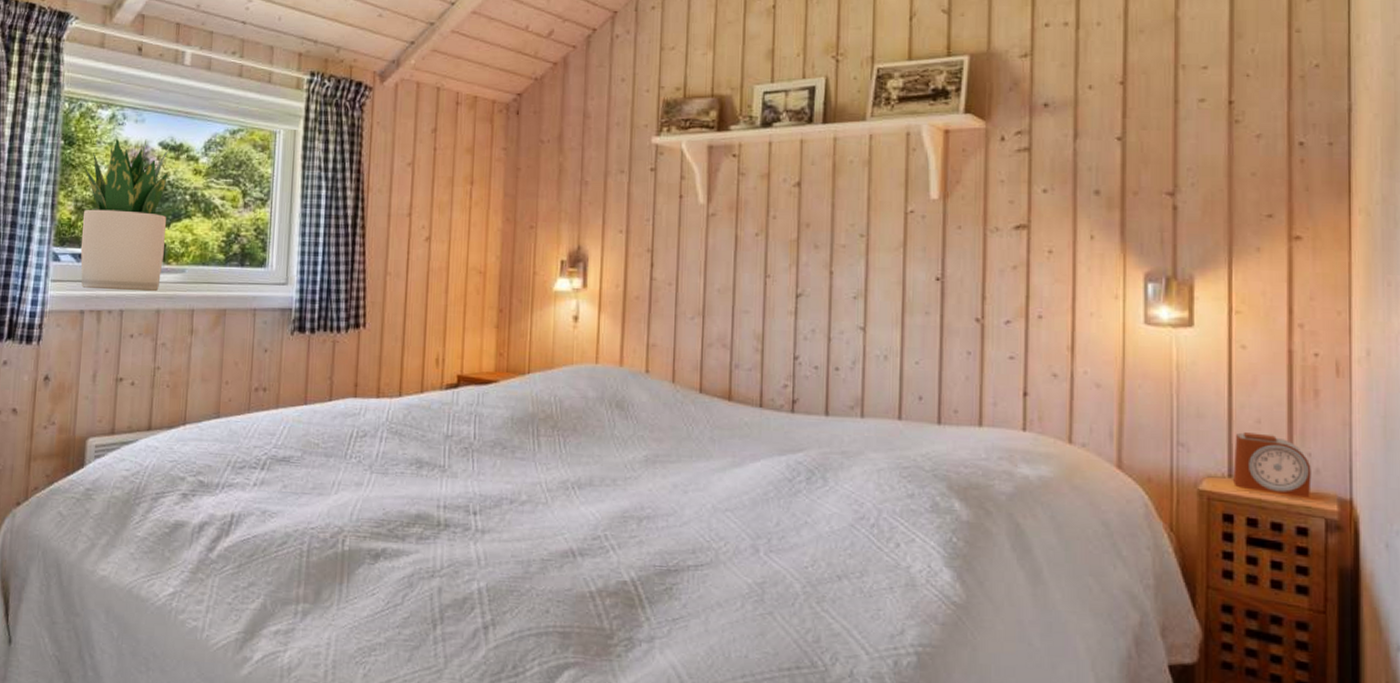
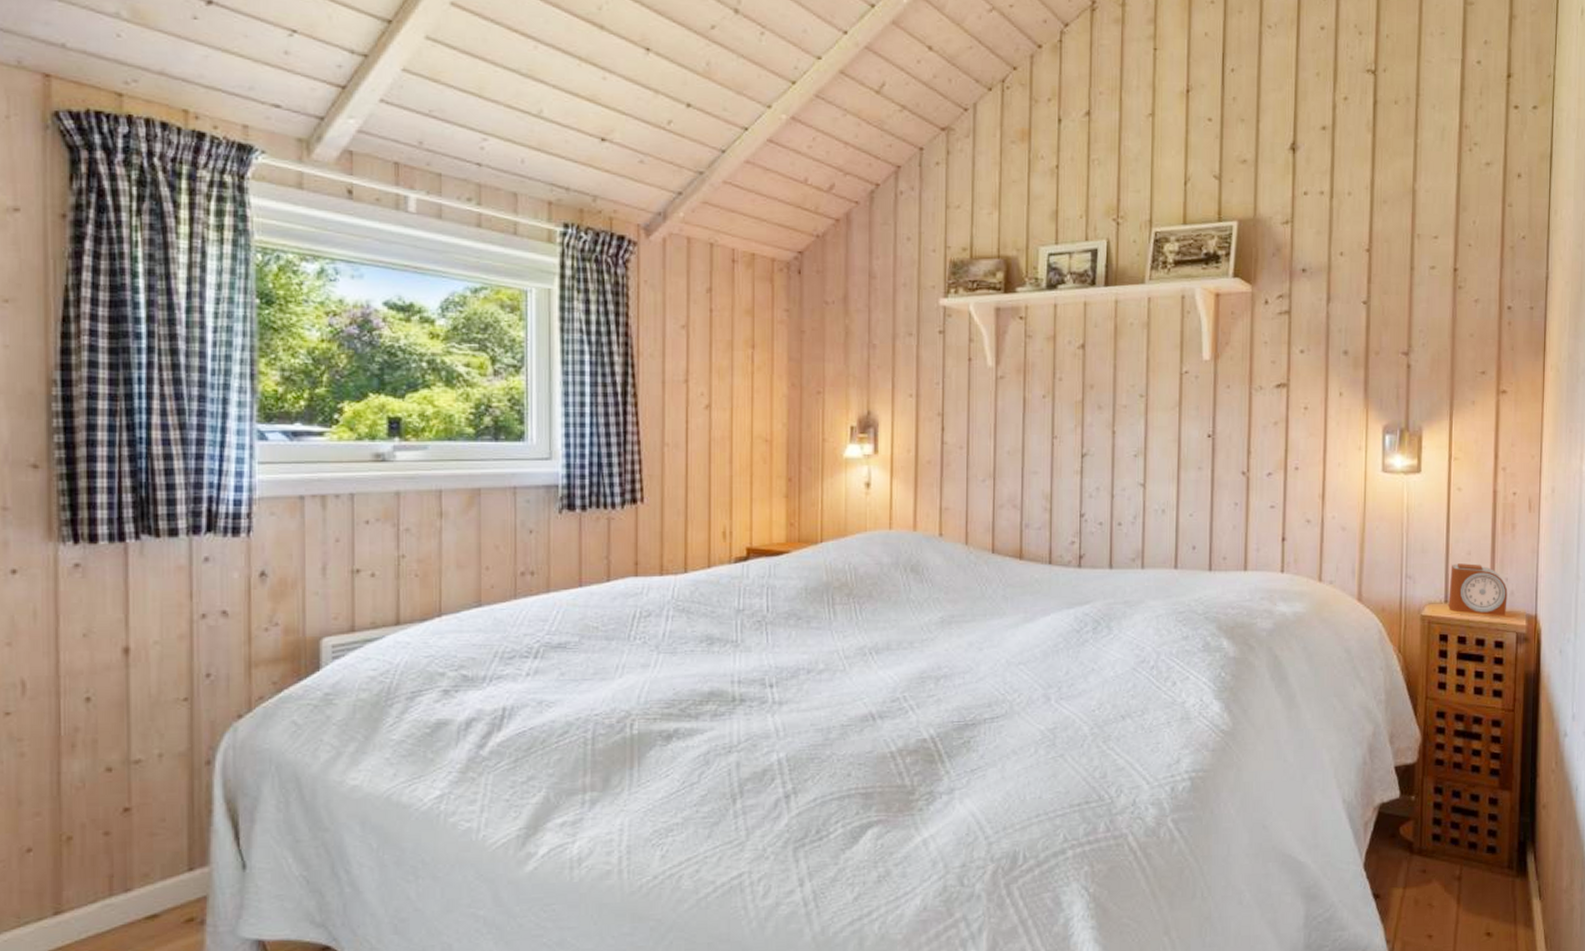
planter: present [80,139,172,292] -> none [290,297,400,472]

